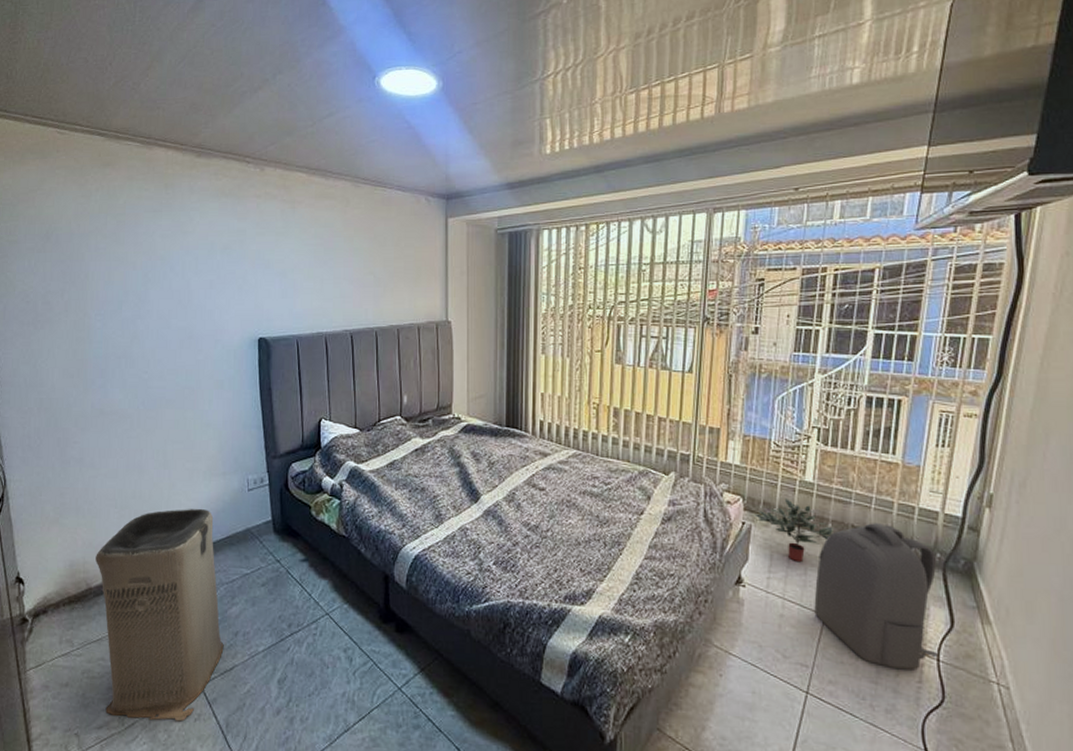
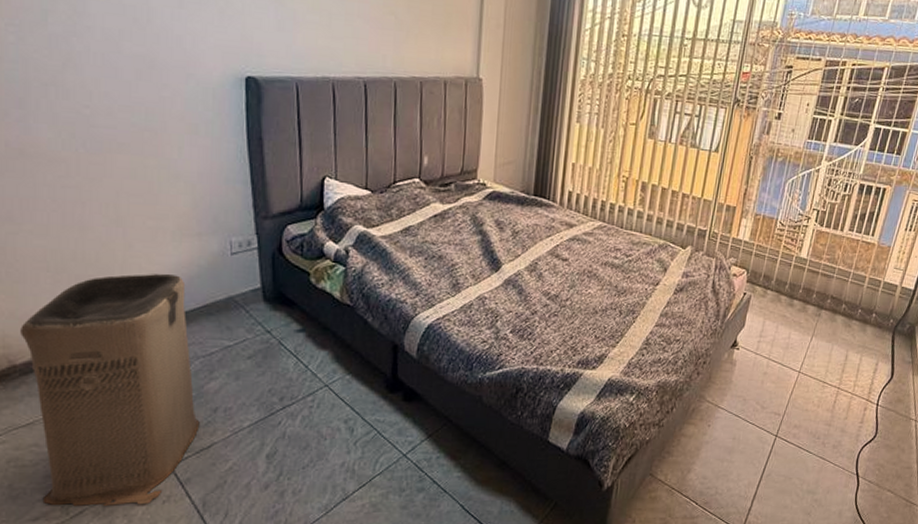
potted plant: present [754,499,833,561] -> none [755,272,817,327]
backpack: present [814,523,938,670] -> none [791,294,890,414]

